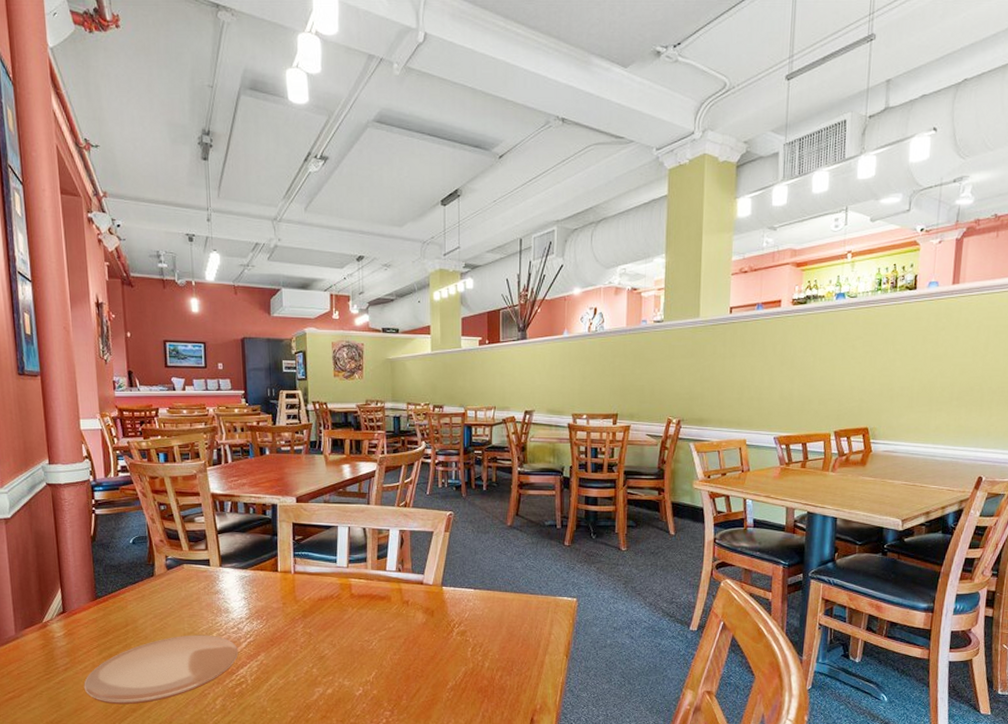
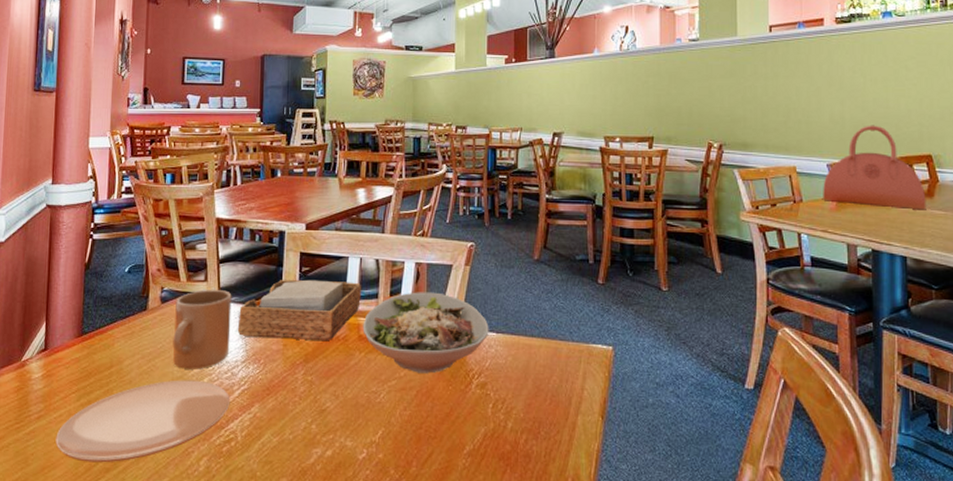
cup: none [180,557,234,626] -> present [172,290,232,370]
napkin holder: none [239,546,351,600] -> present [237,279,361,341]
salad: none [354,555,467,624] -> present [362,292,489,374]
handbag: none [768,401,859,477] -> present [823,125,926,210]

